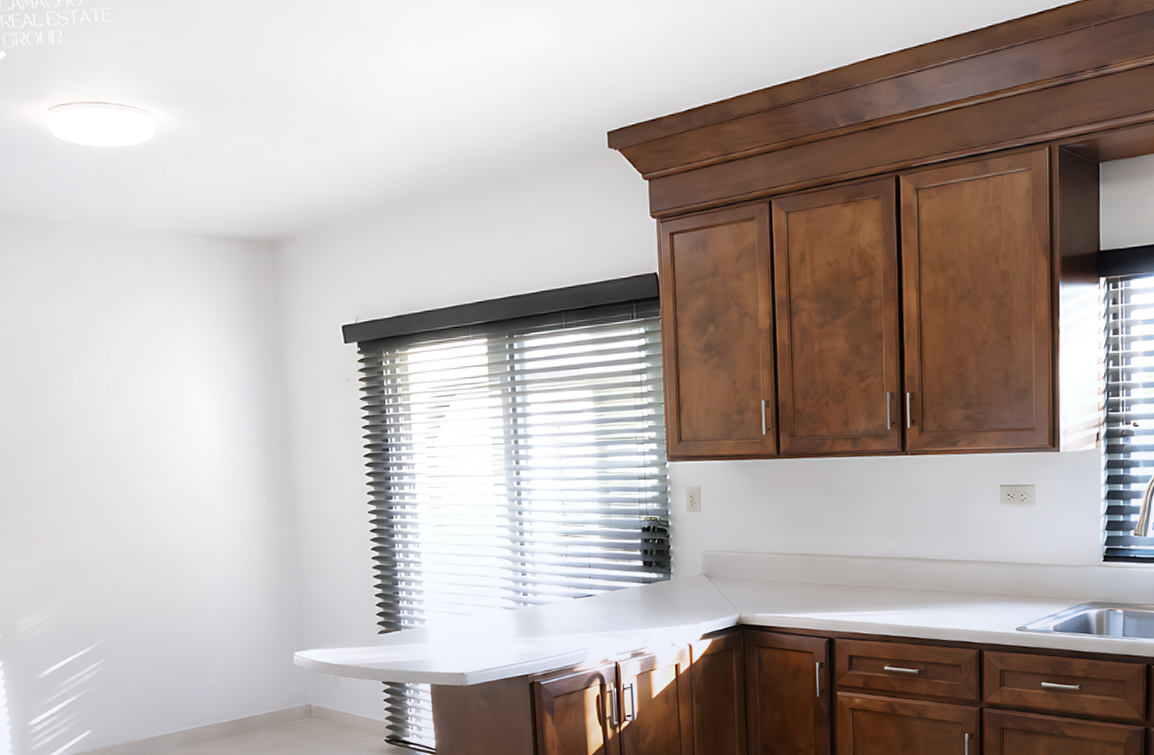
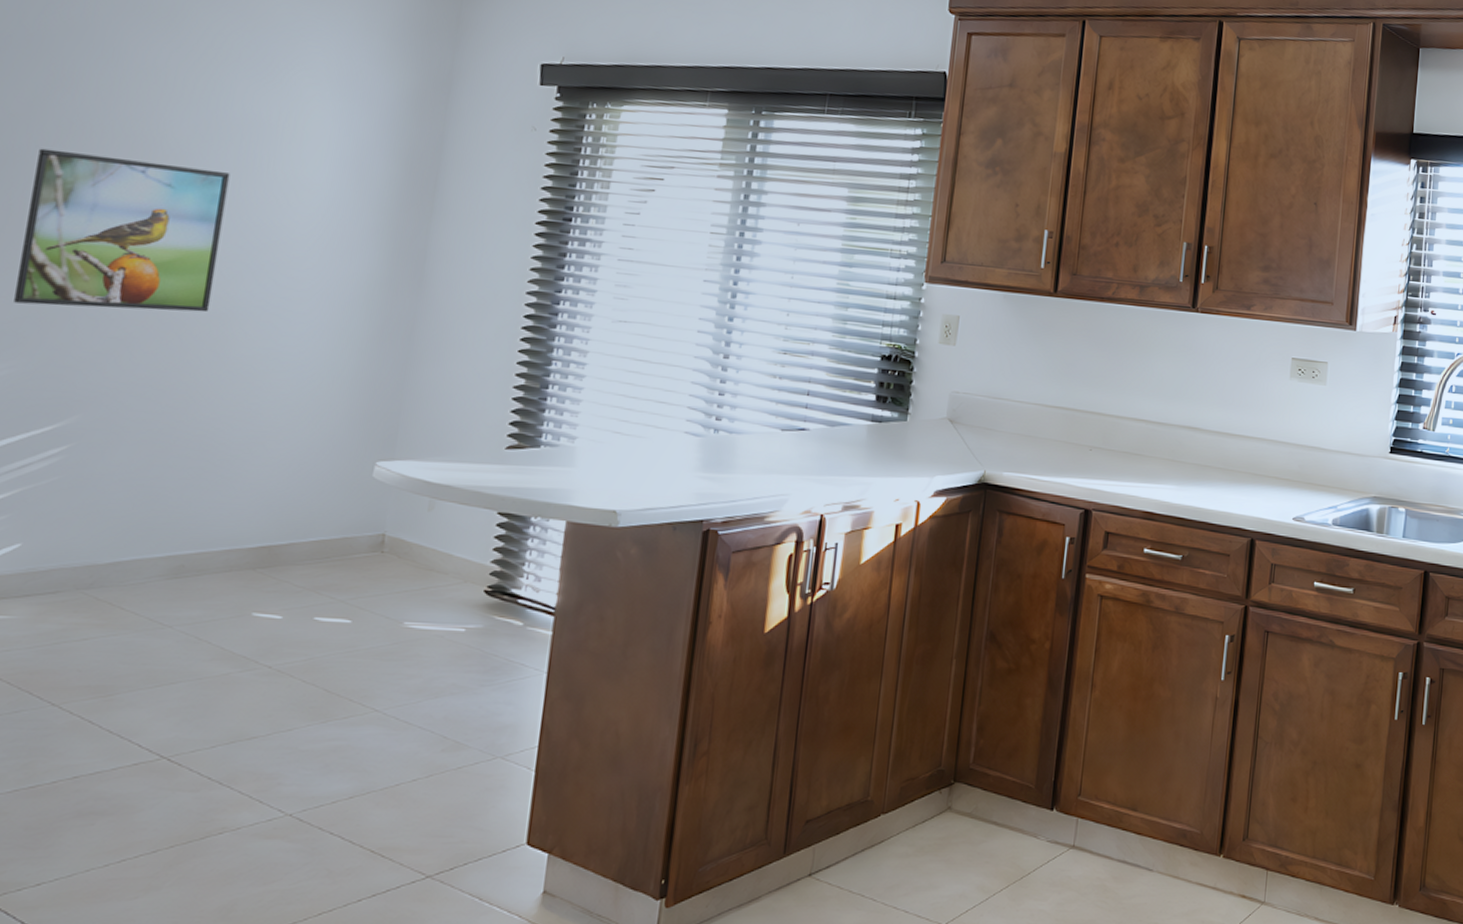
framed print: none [33,449,163,565] -> present [14,148,230,313]

